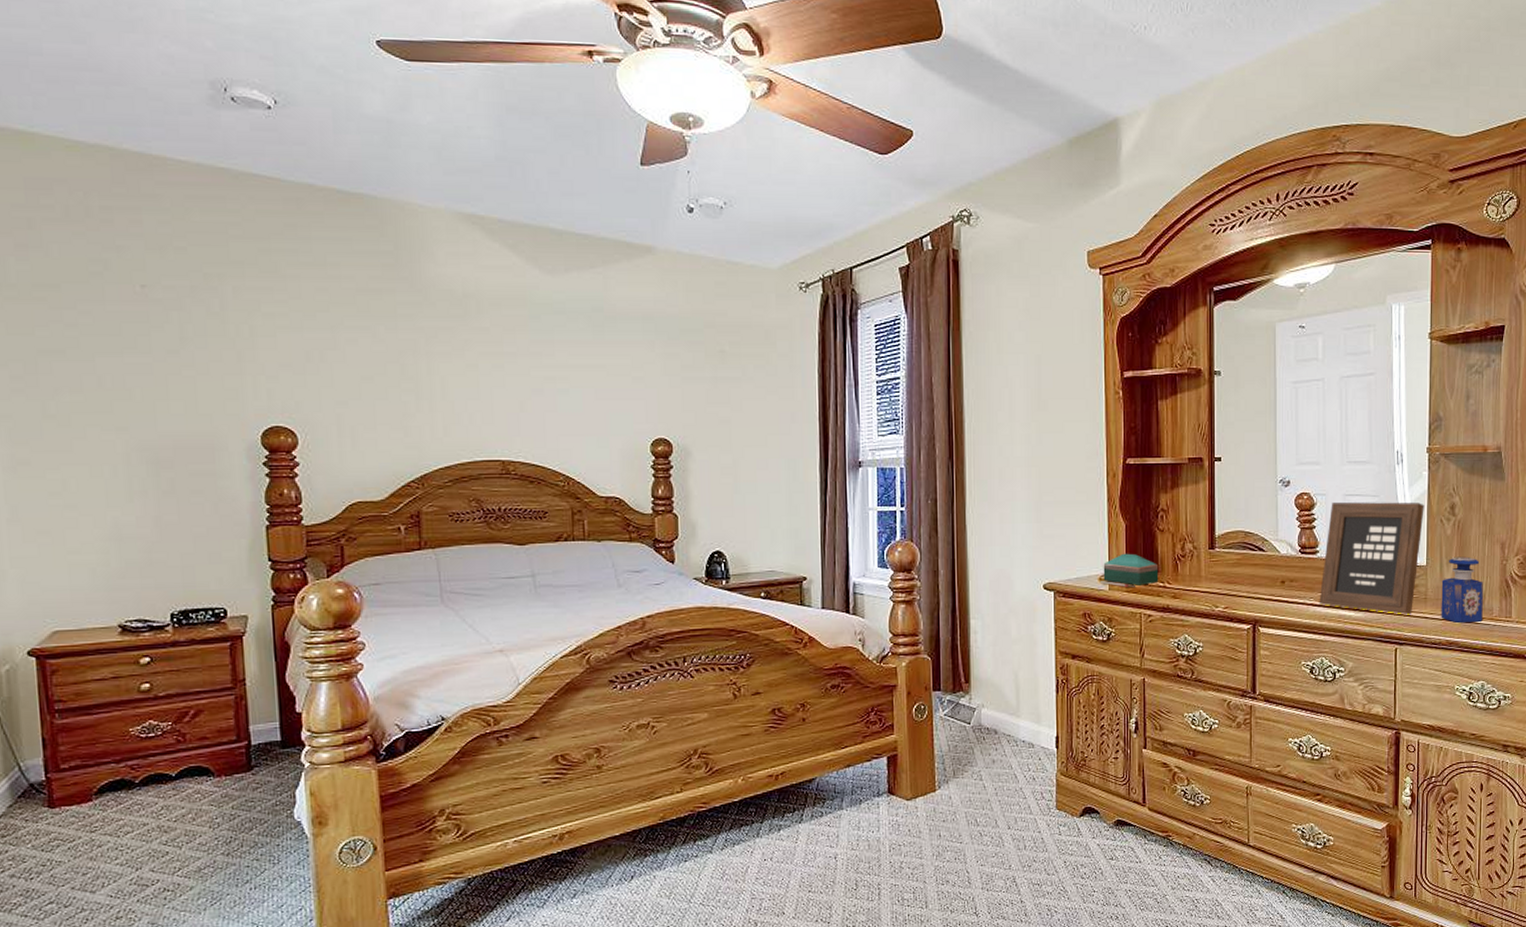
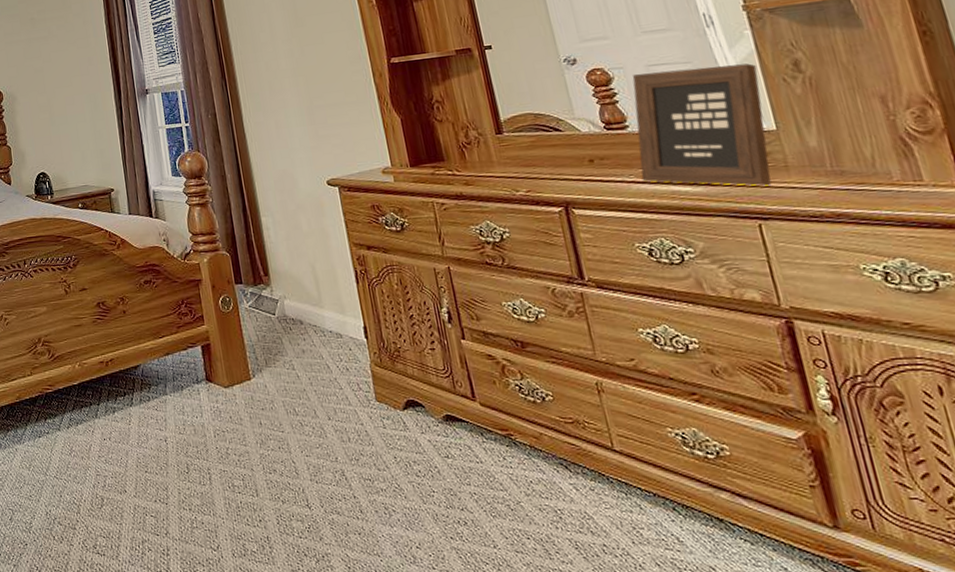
wooden box: present [1099,553,1159,588] -> none [383,145,447,178]
perfume bottle: present [1441,556,1483,624] -> none [803,115,879,192]

